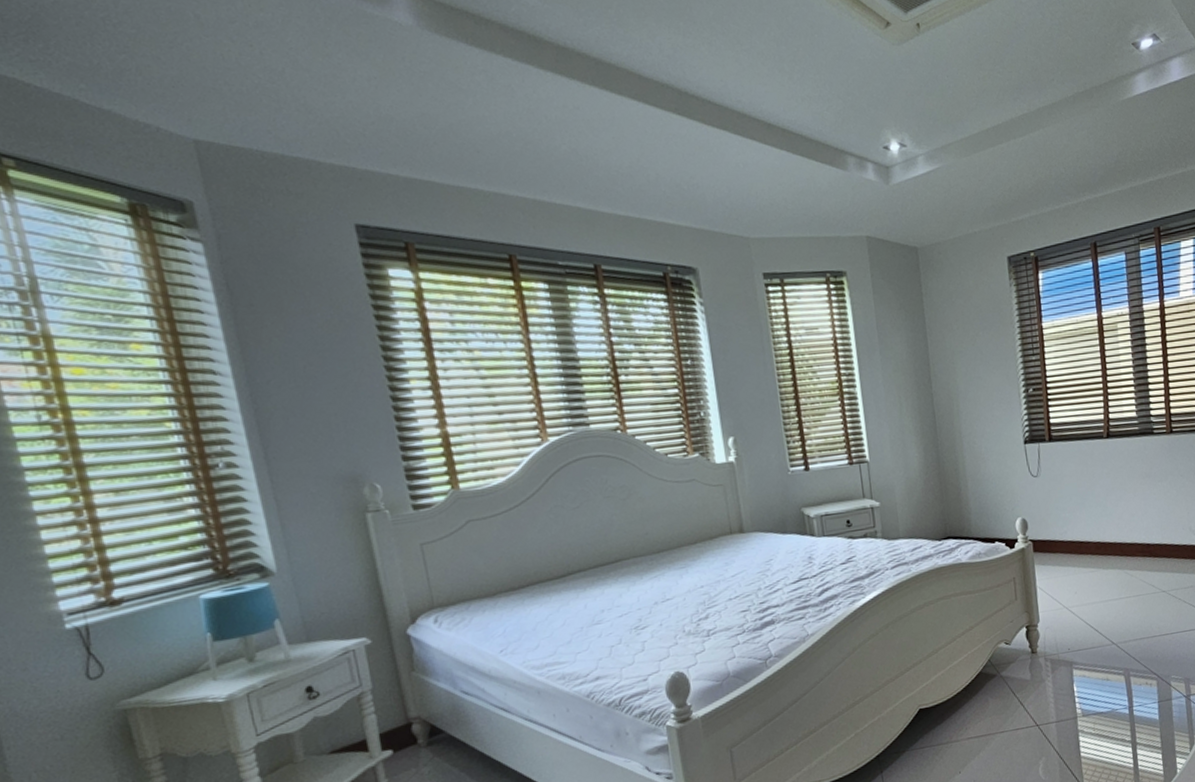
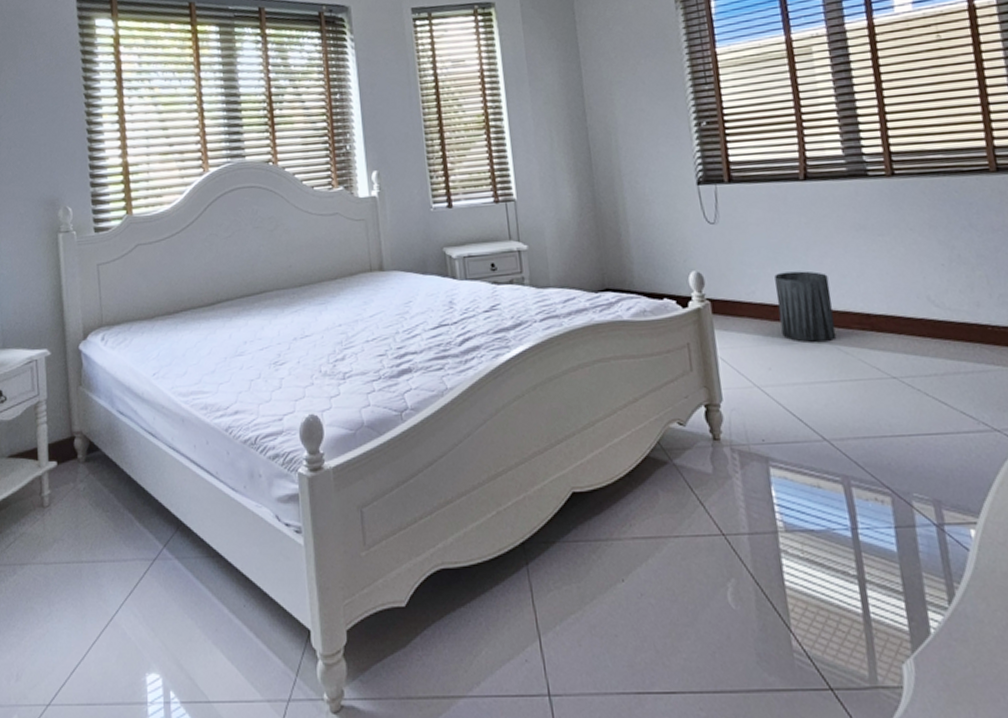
trash can: none [1082,512,1125,570] -> present [774,271,837,342]

